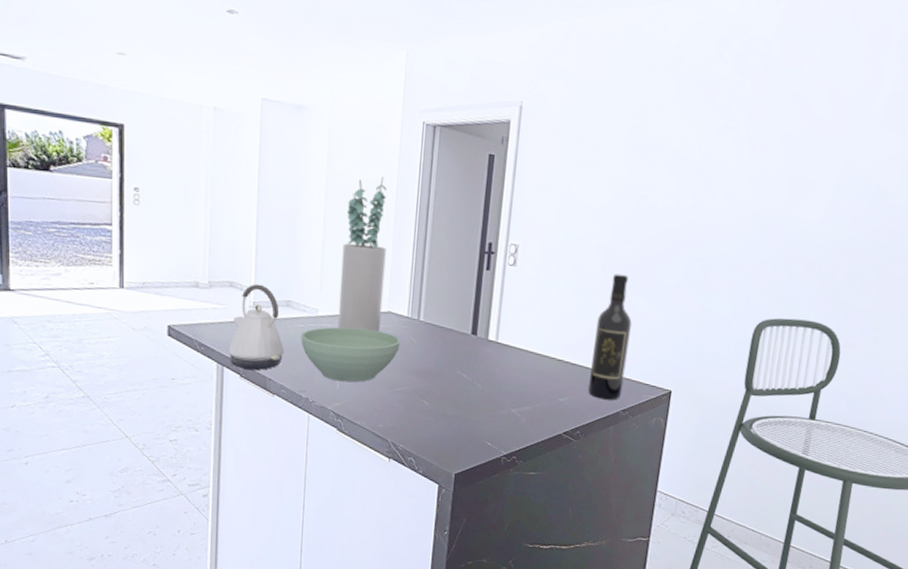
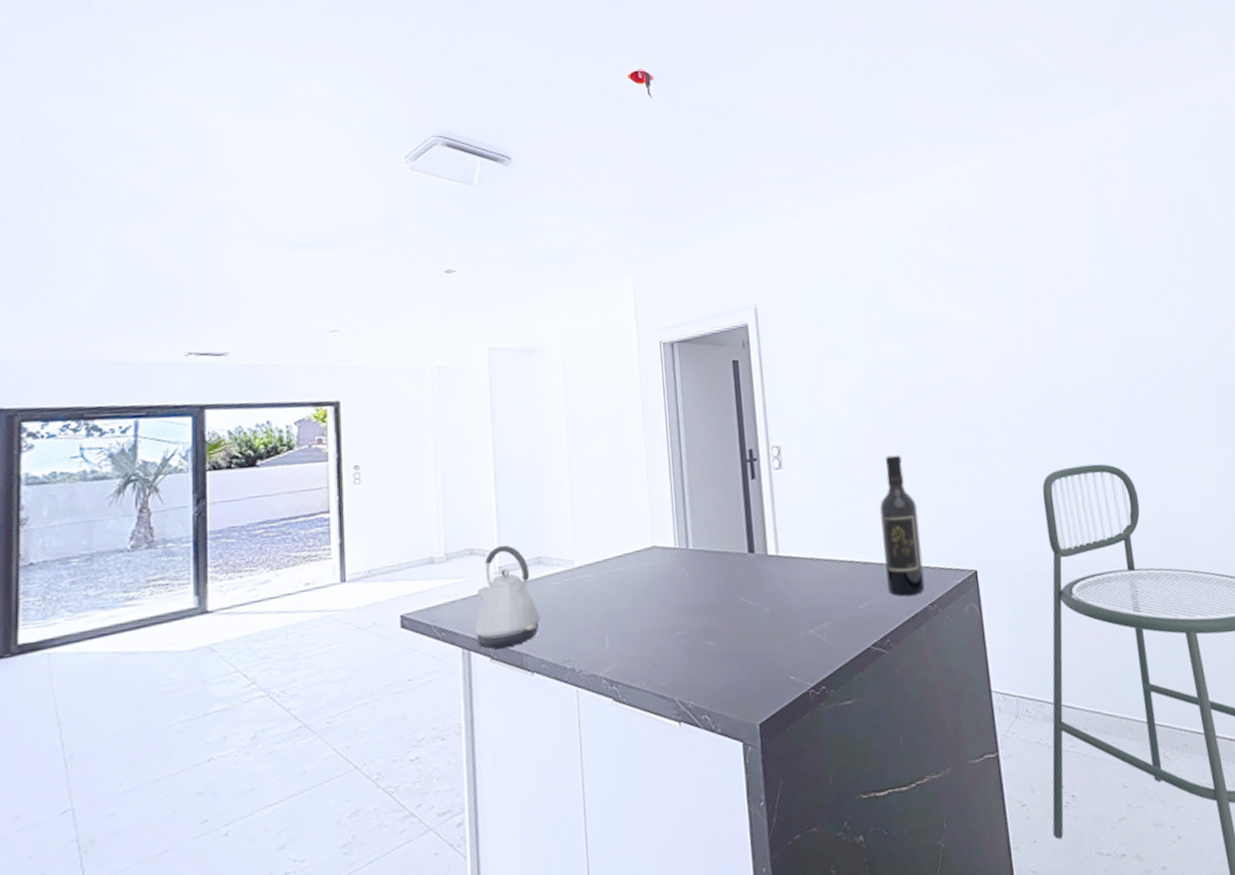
bowl: present [301,327,401,383] -> none [557,570,672,640]
vase: present [338,176,387,332] -> none [592,403,647,577]

